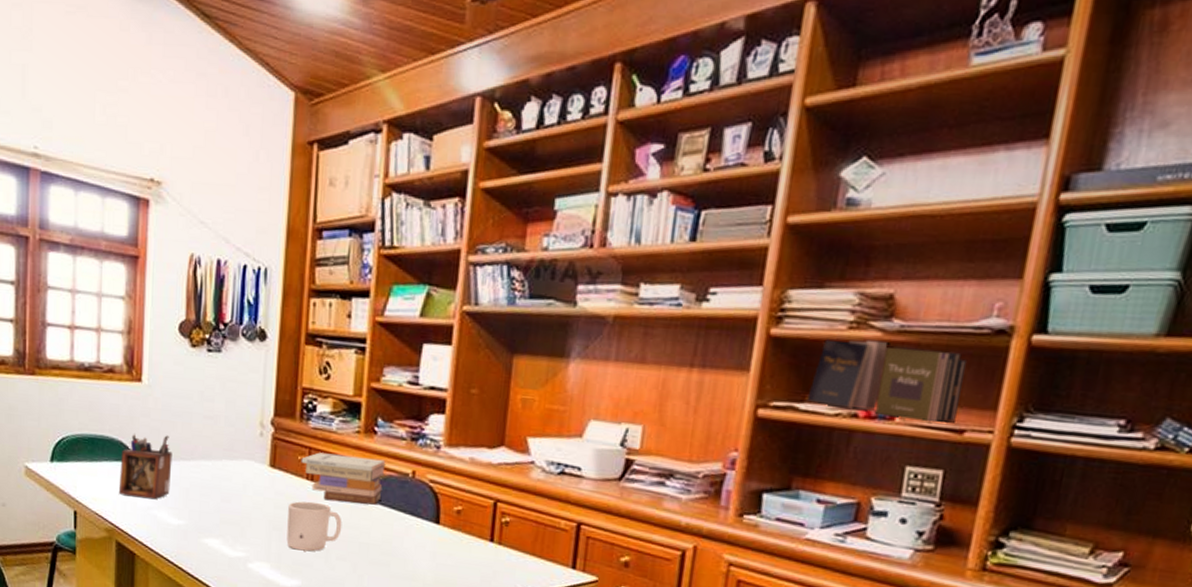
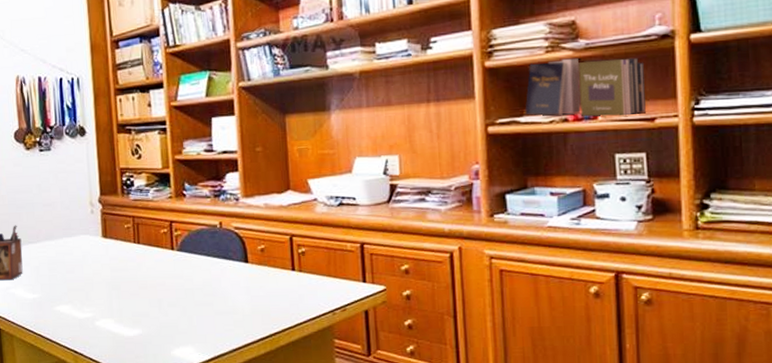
mug: present [286,501,342,552] -> none [122,260,169,304]
books: present [301,452,386,505] -> none [127,217,198,257]

